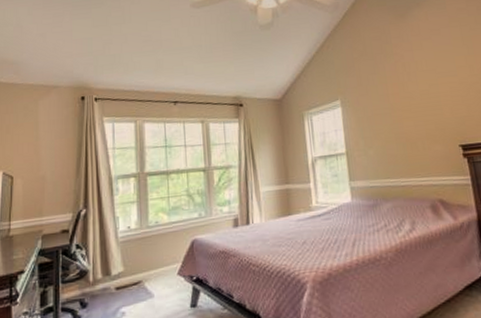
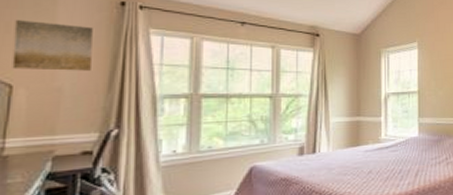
wall art: none [12,121,64,163] -> present [12,20,93,71]

